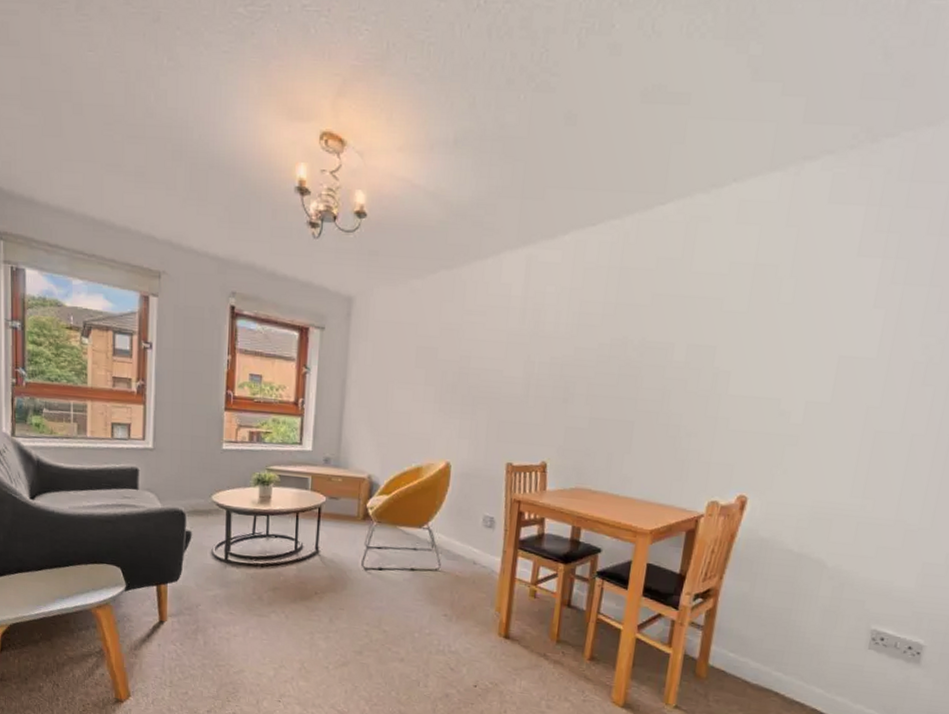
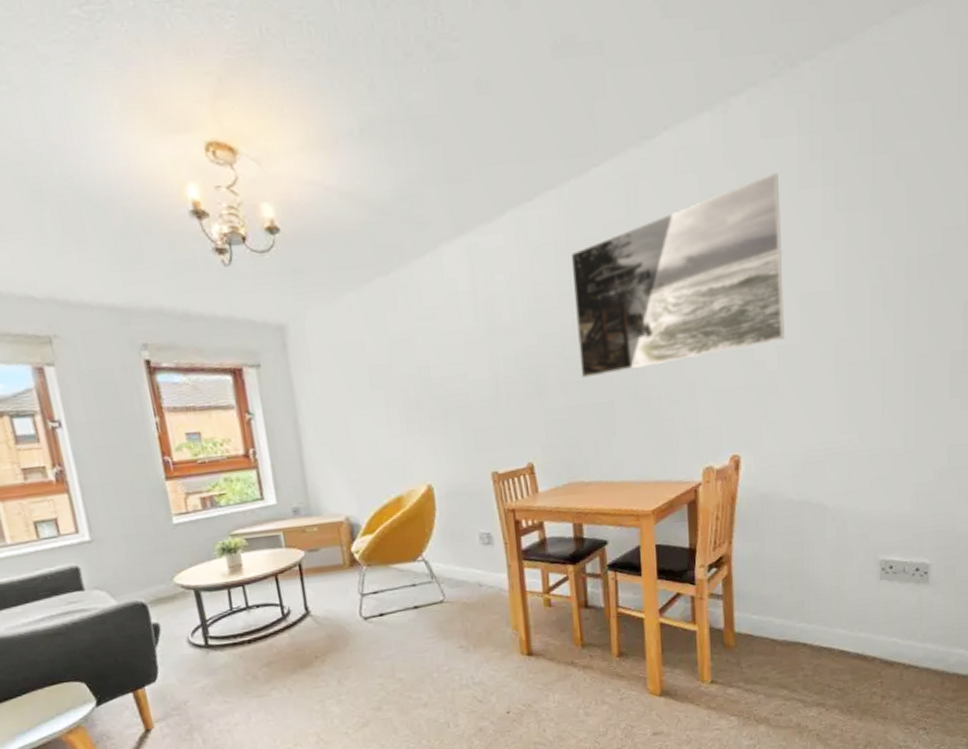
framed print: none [608,238,839,397] -> present [570,173,784,378]

